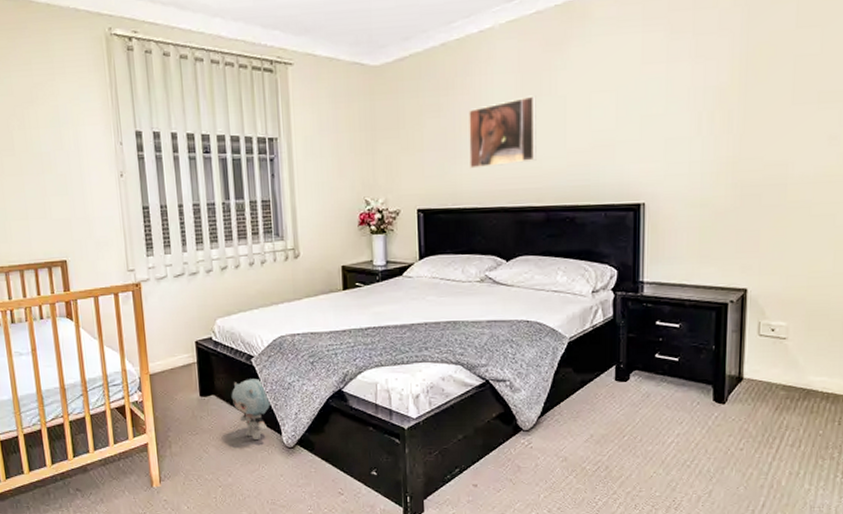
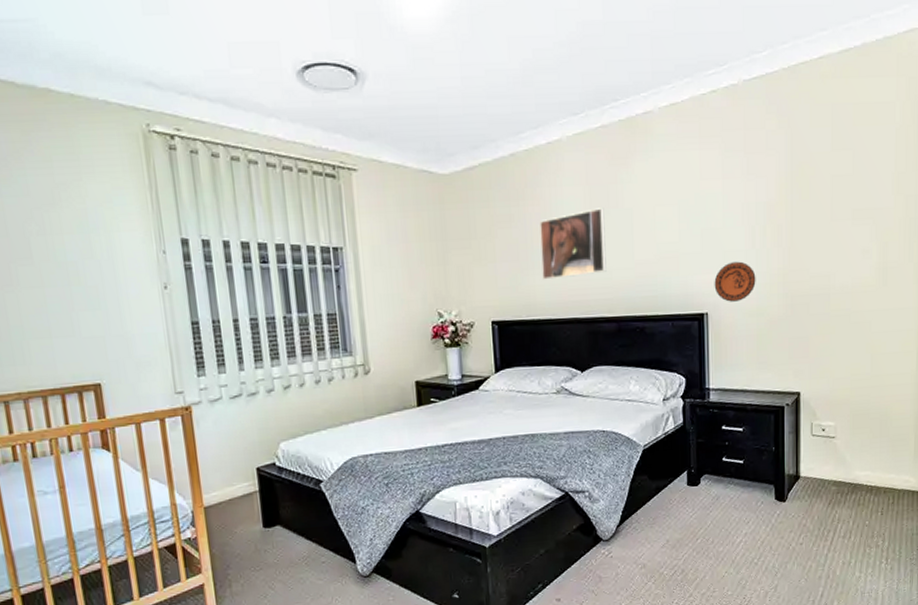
plush toy: present [231,379,272,441] -> none [298,505,344,572]
decorative plate: none [653,149,701,192] -> present [714,261,756,302]

